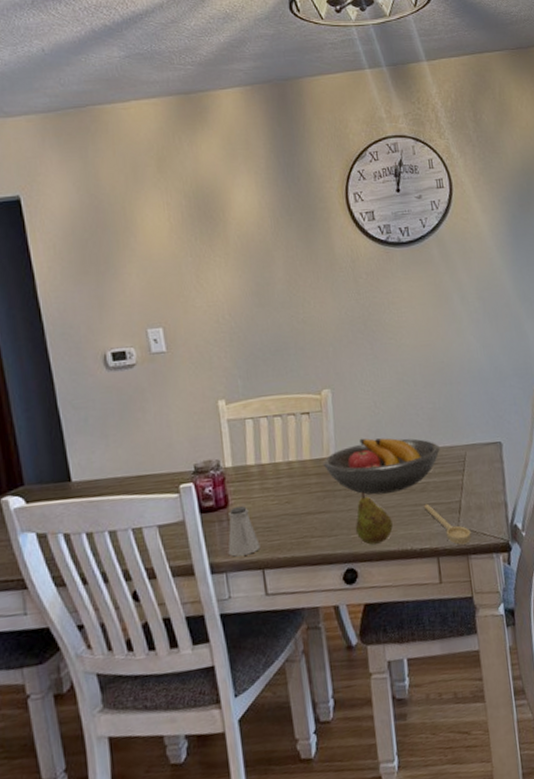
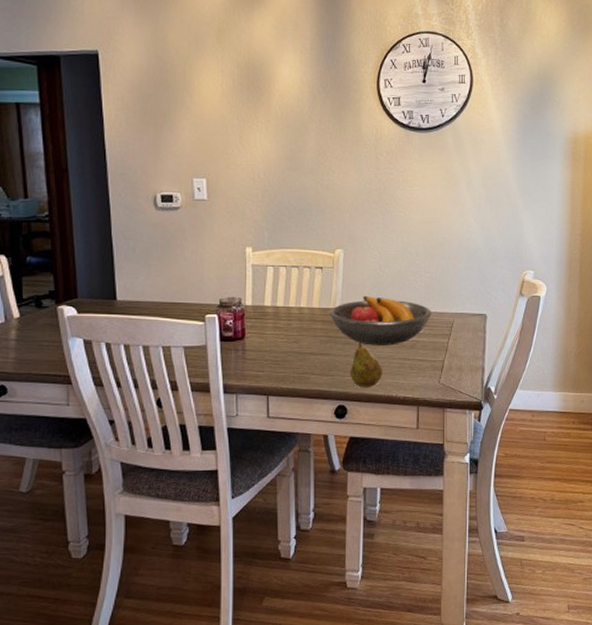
saltshaker: present [228,506,260,557] -> none [240,340,268,382]
spoon: present [424,503,472,545] -> none [412,359,449,399]

